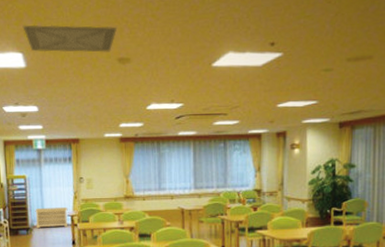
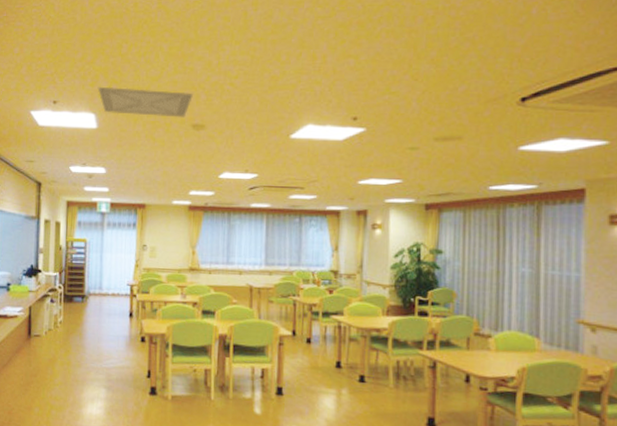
bench: present [35,207,68,229] -> none [93,274,128,297]

